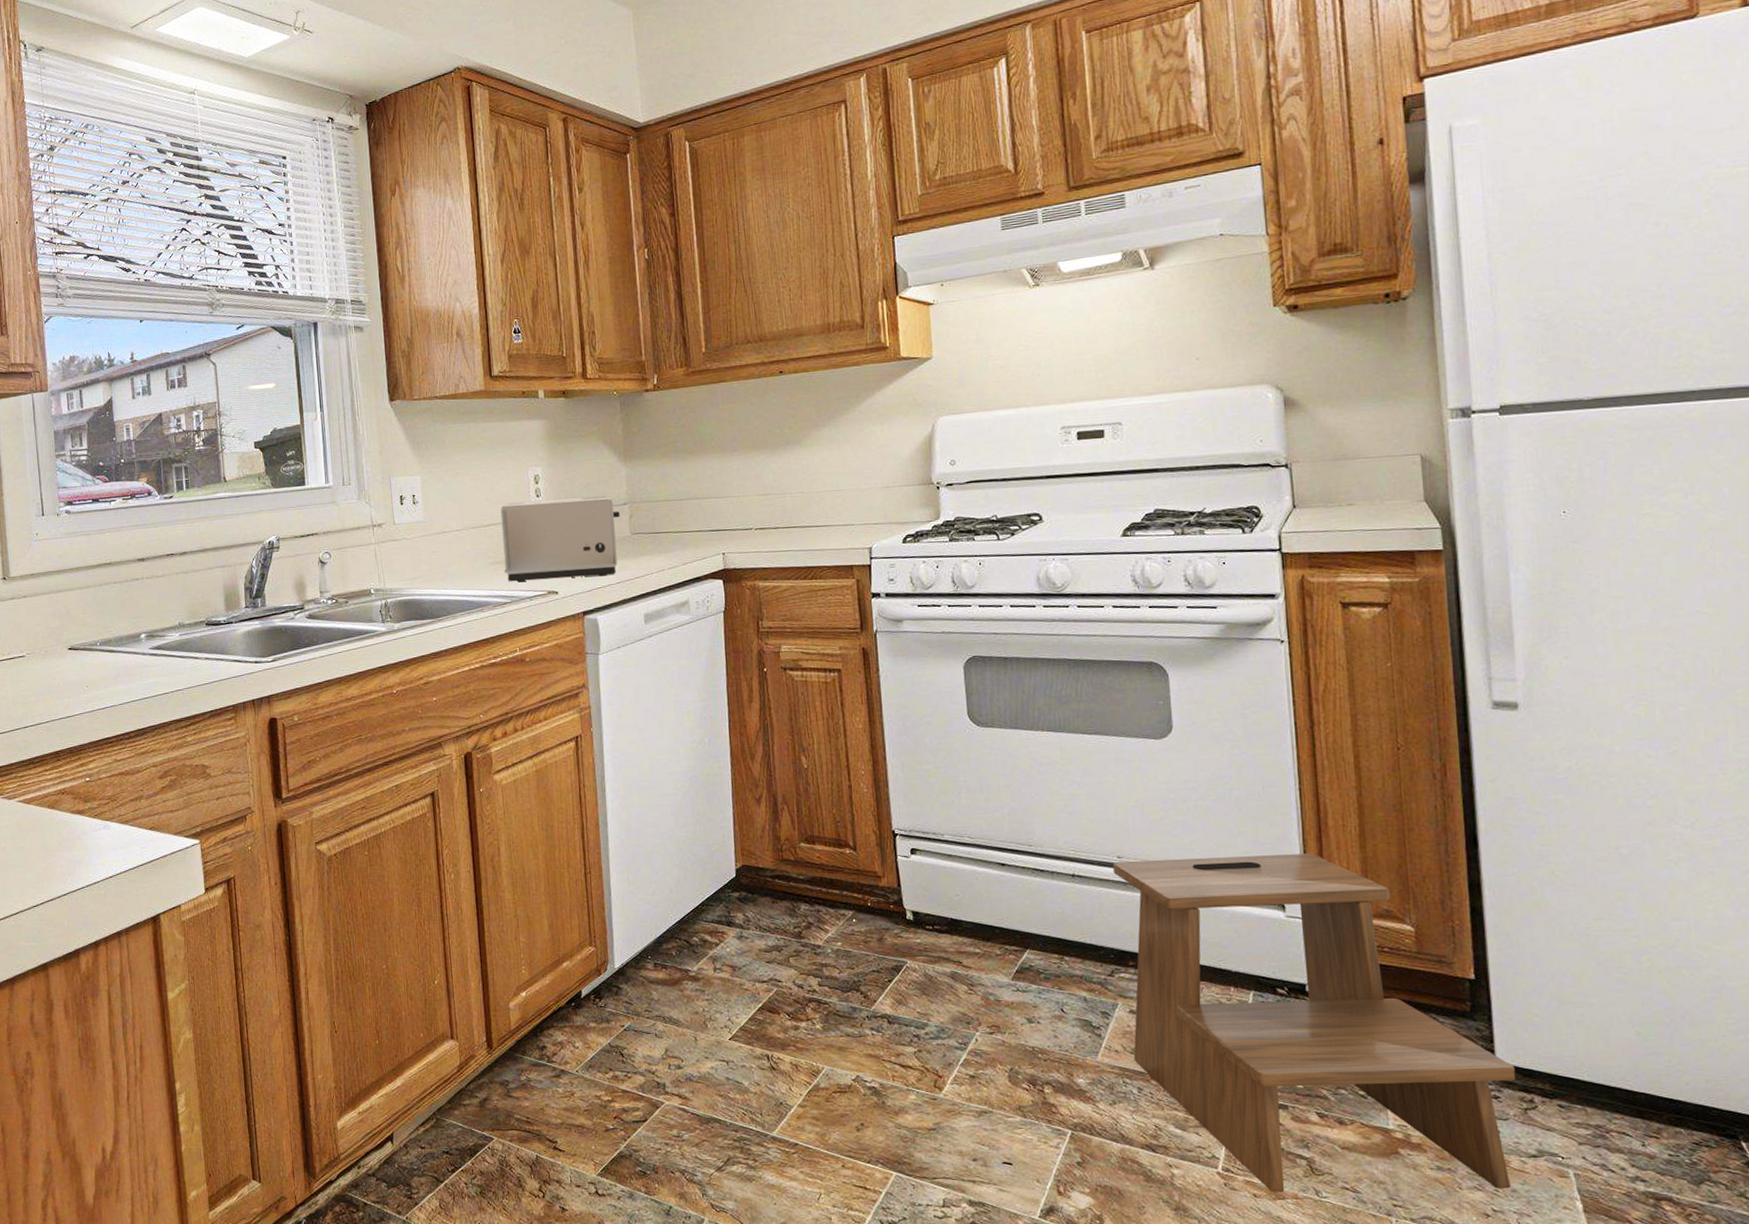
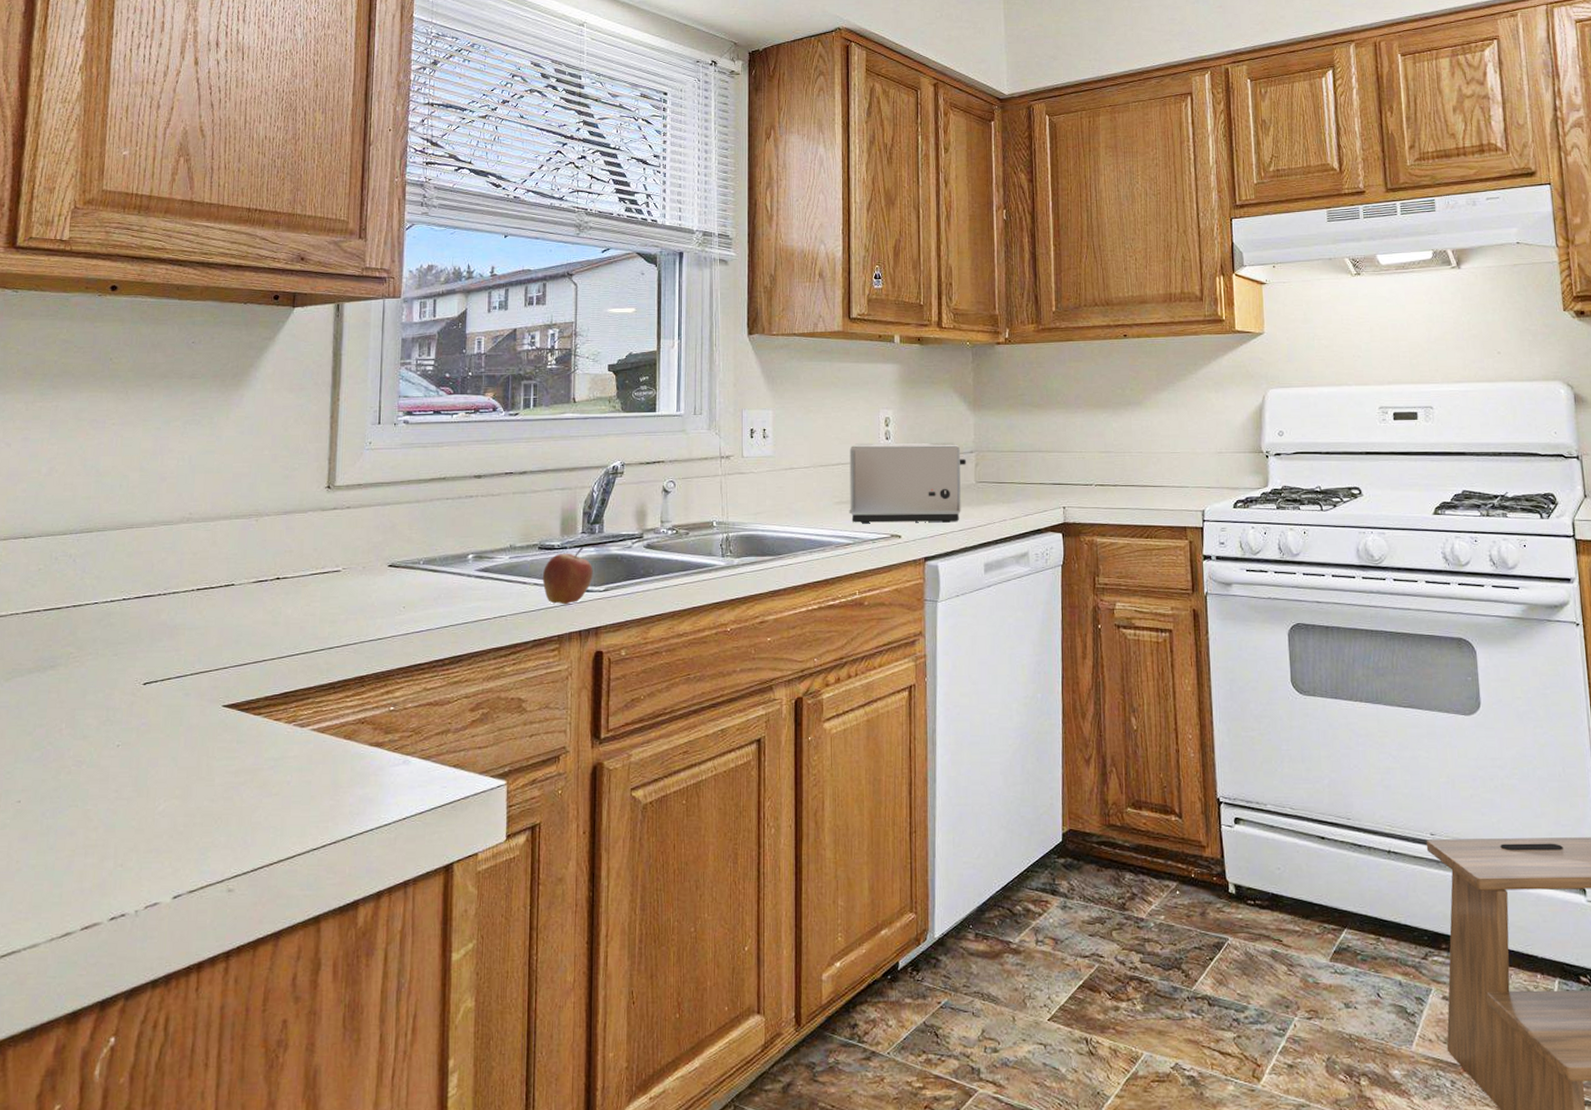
fruit: none [212,620,260,677] -> present [542,546,593,605]

